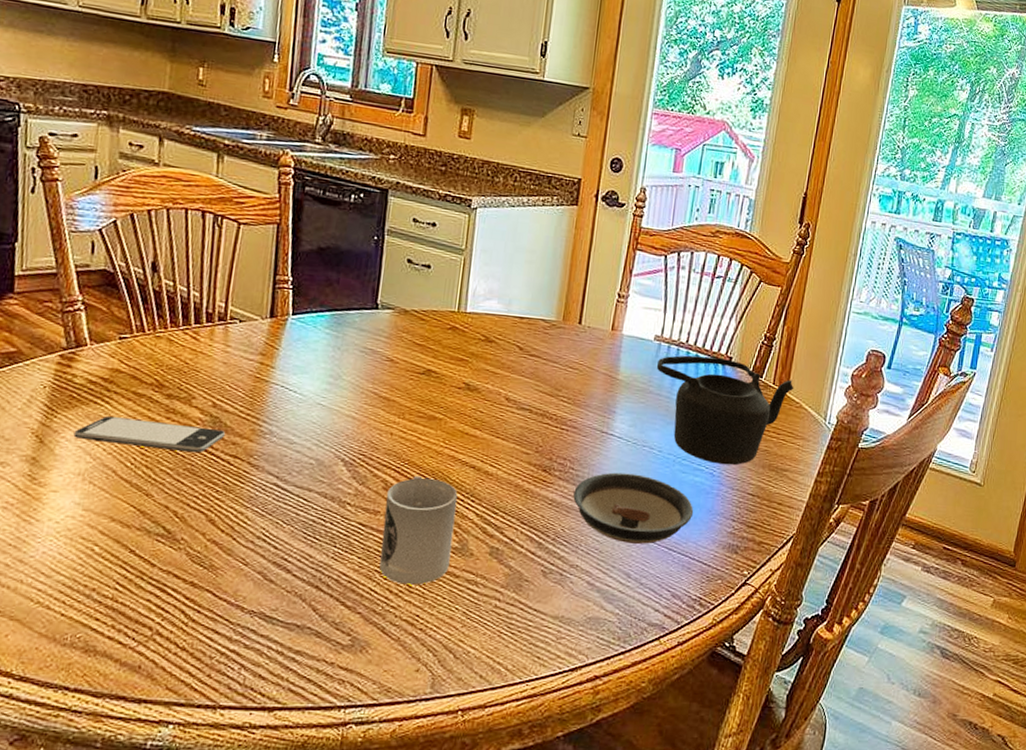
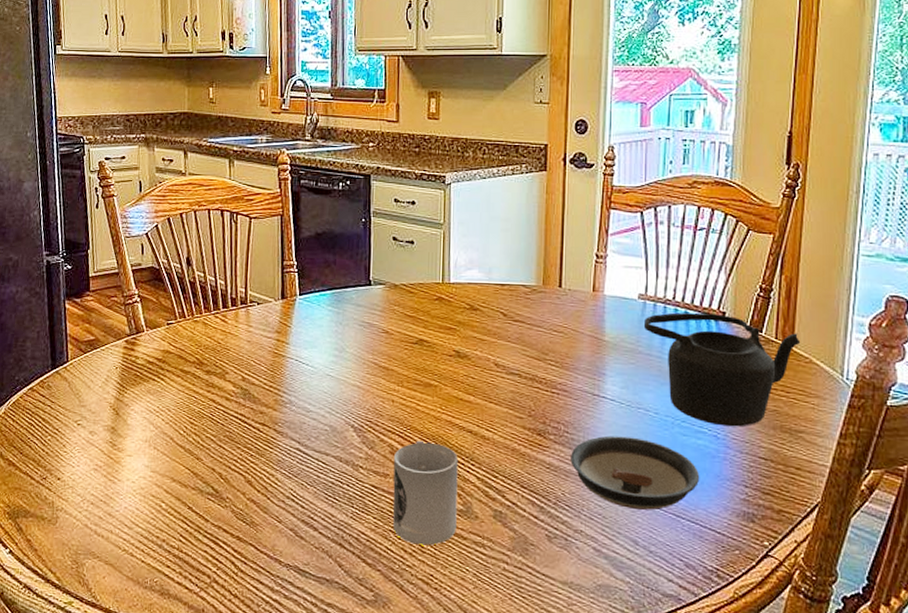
smartphone: present [73,415,225,453] -> none [140,390,254,422]

